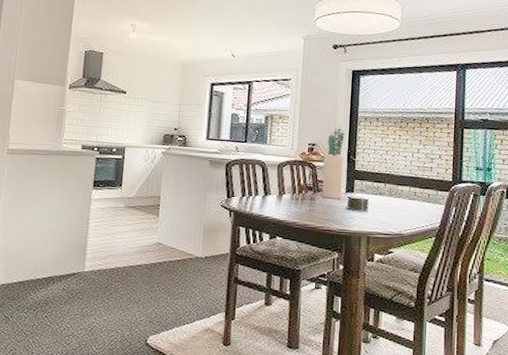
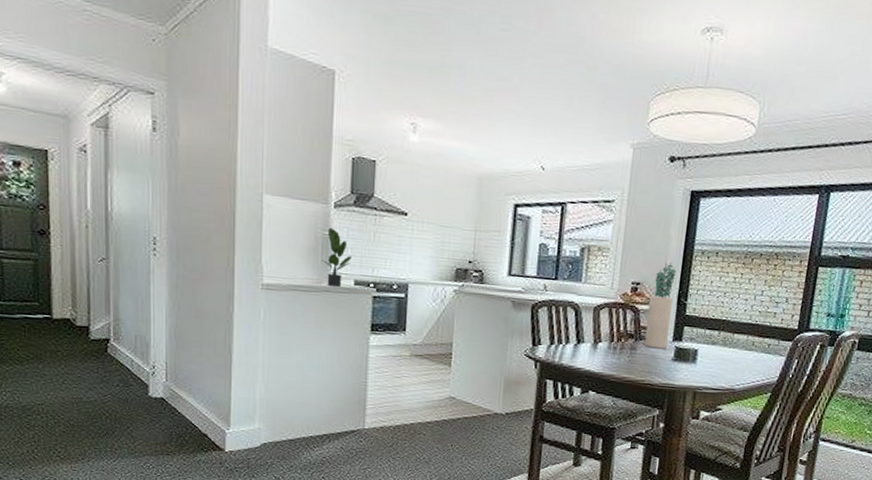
potted plant: none [57,104,81,152] -> present [322,227,352,288]

